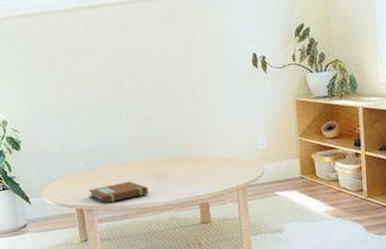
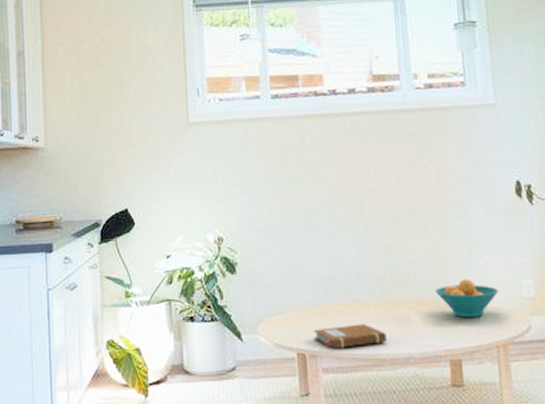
fruit bowl: none [187,138,238,170] -> present [435,279,499,317]

